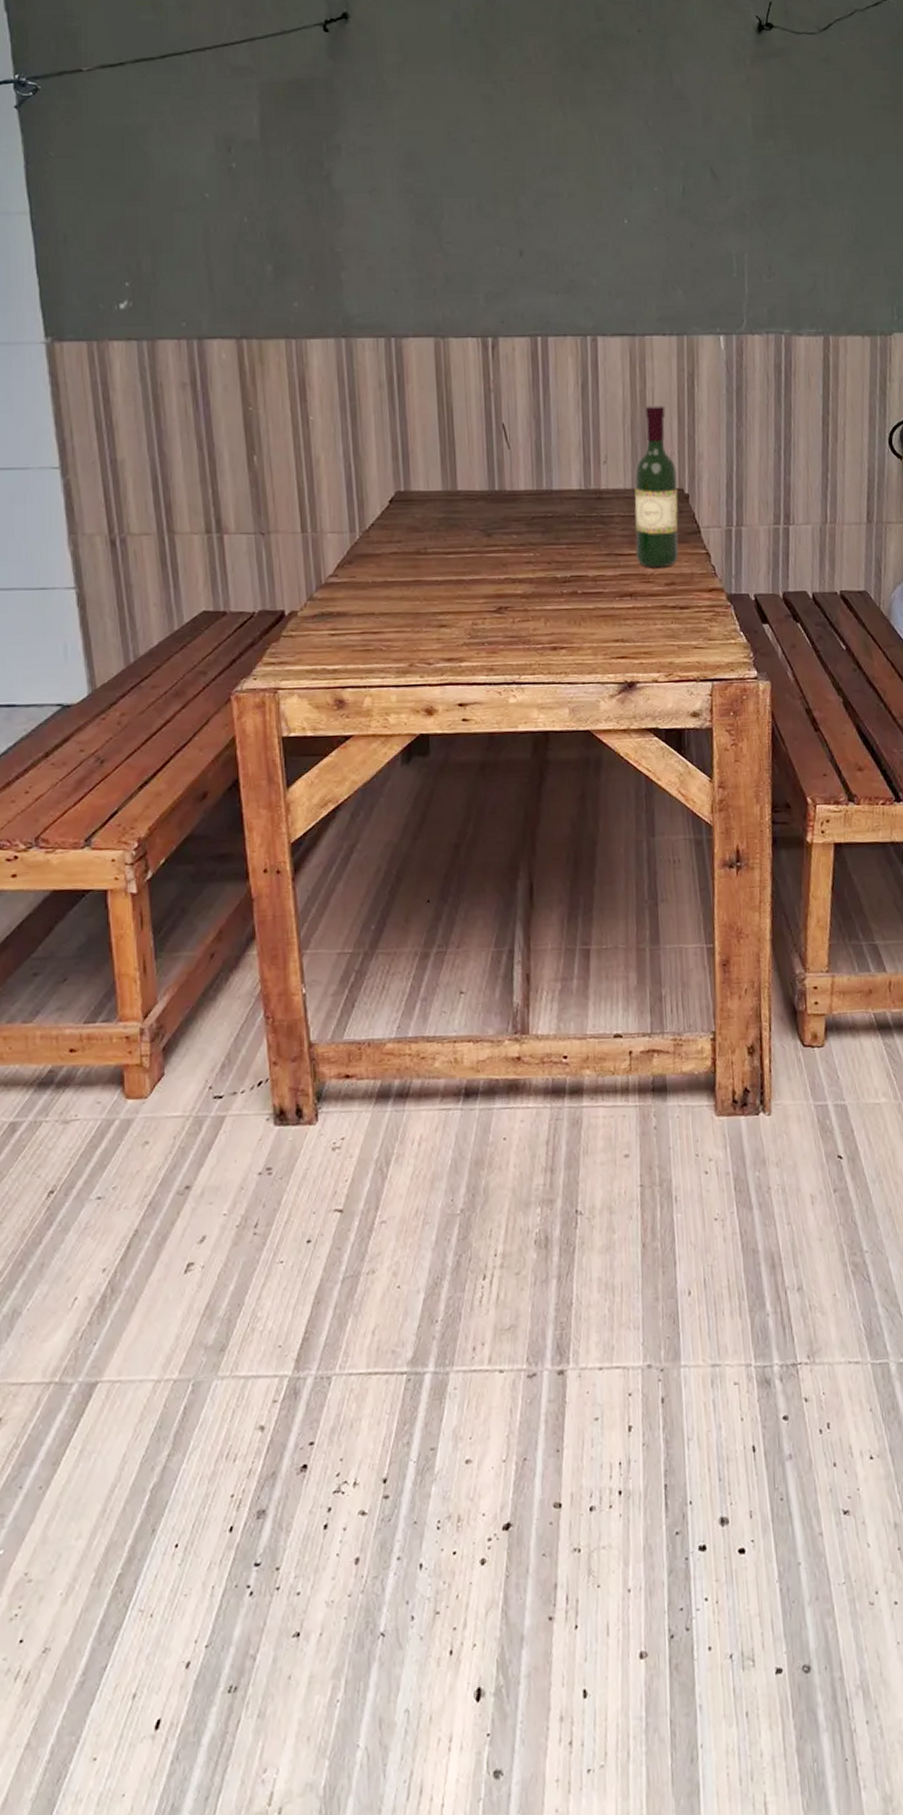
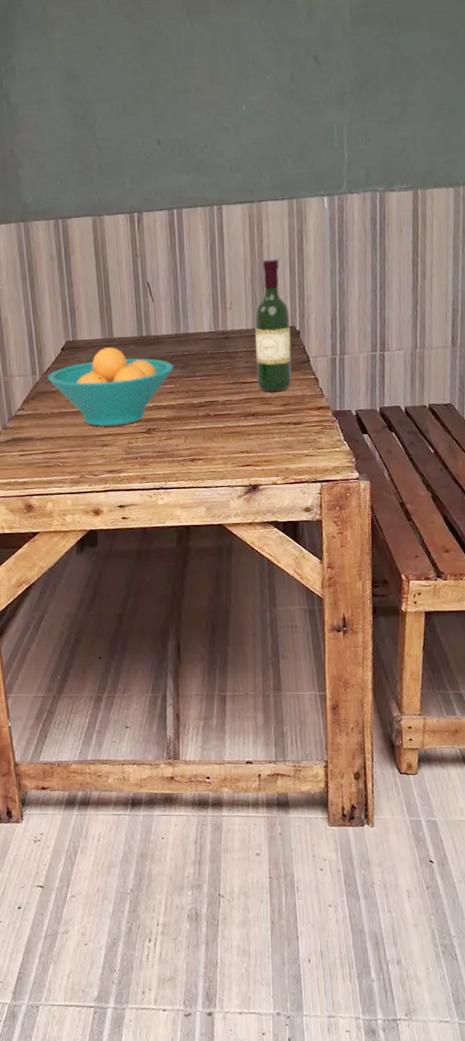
fruit bowl: none [370,502,533,602] -> present [48,347,174,427]

